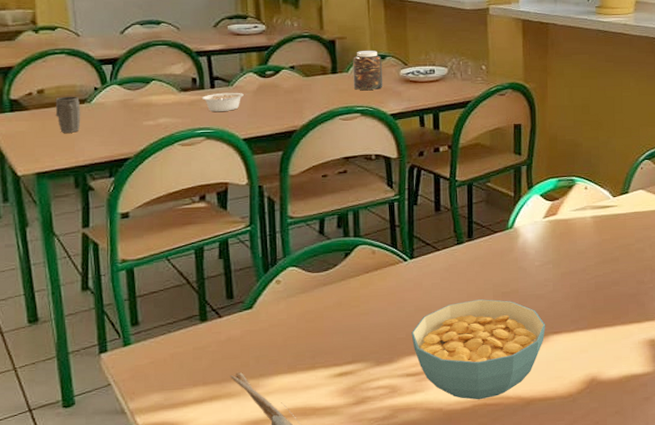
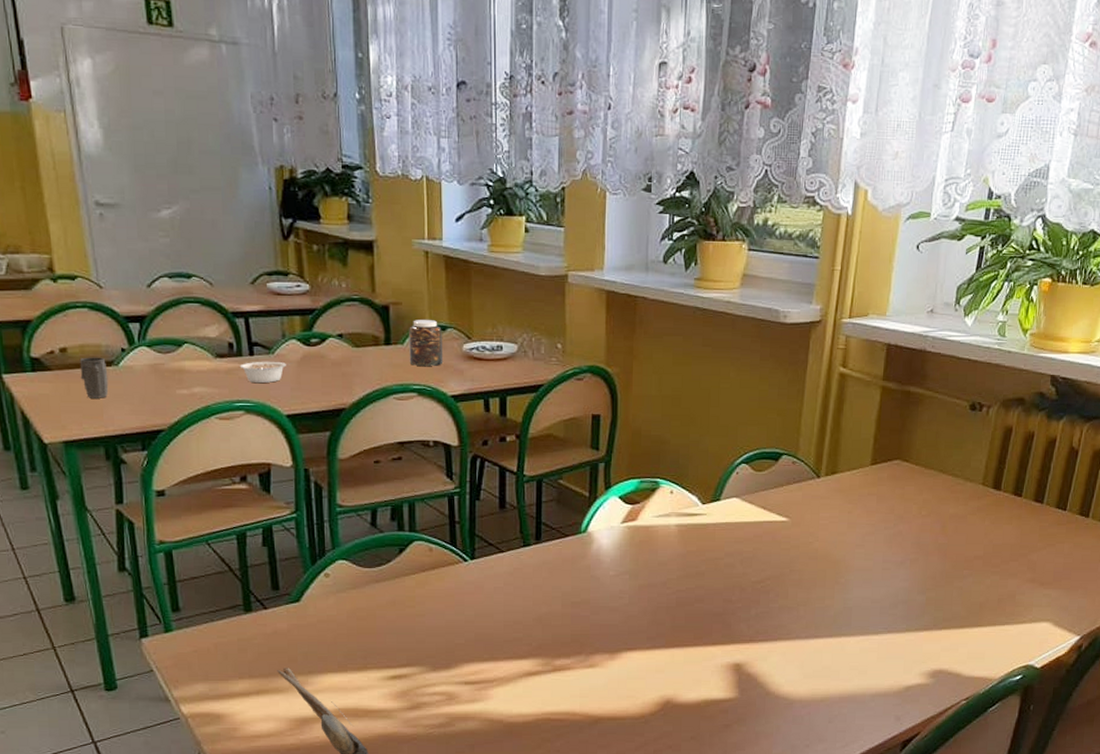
cereal bowl: present [411,299,546,400] -> none [471,608,619,714]

